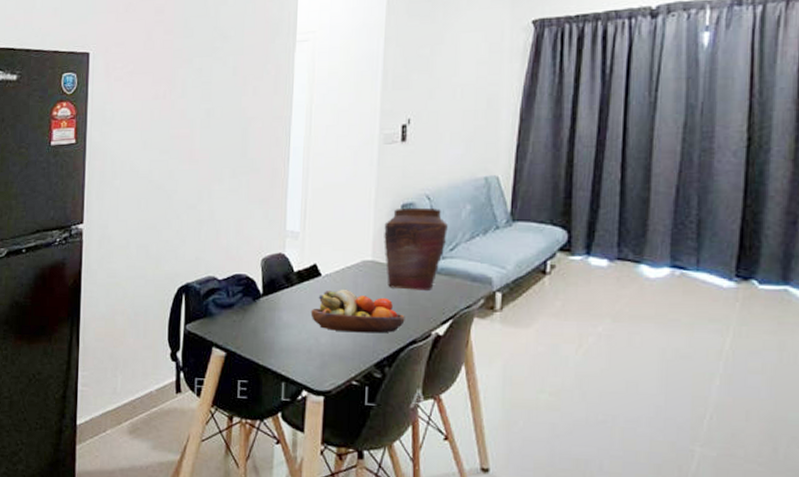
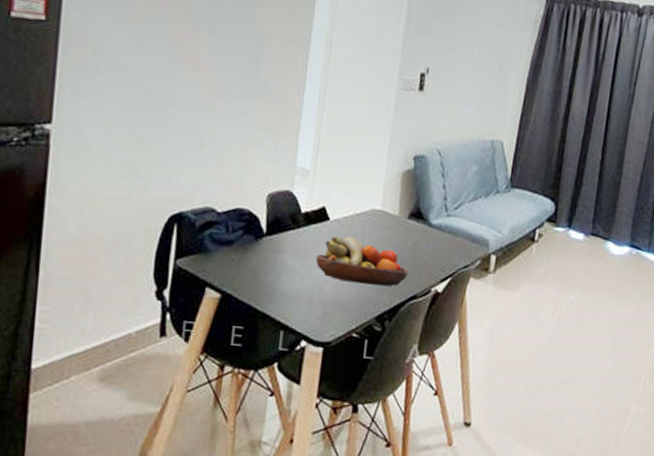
vase: present [384,207,448,290] -> none [394,159,455,247]

